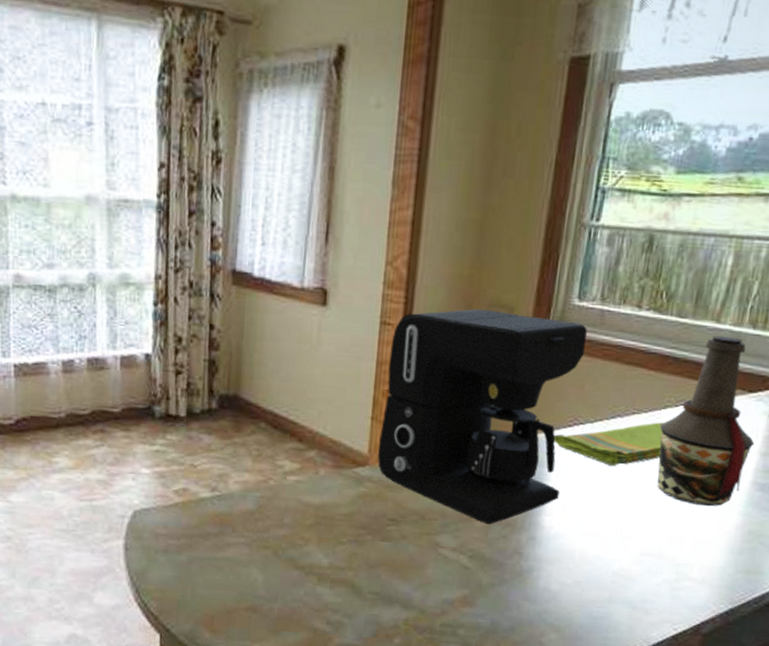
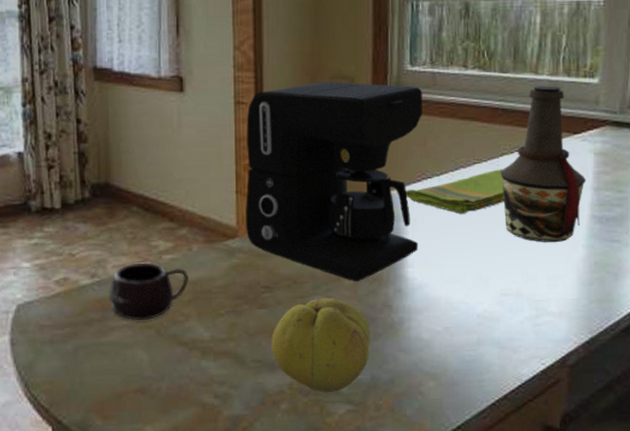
mug: none [227,480,312,540] -> present [109,262,188,320]
fruit: none [390,537,496,633] -> present [271,297,370,393]

